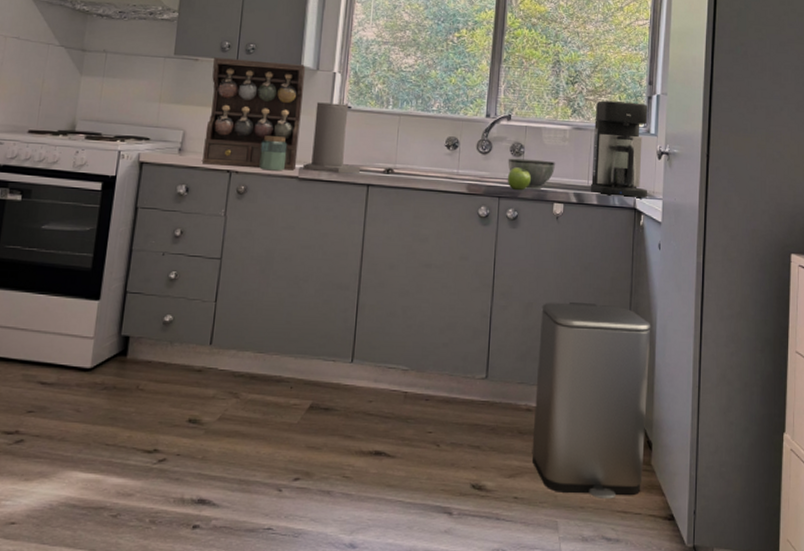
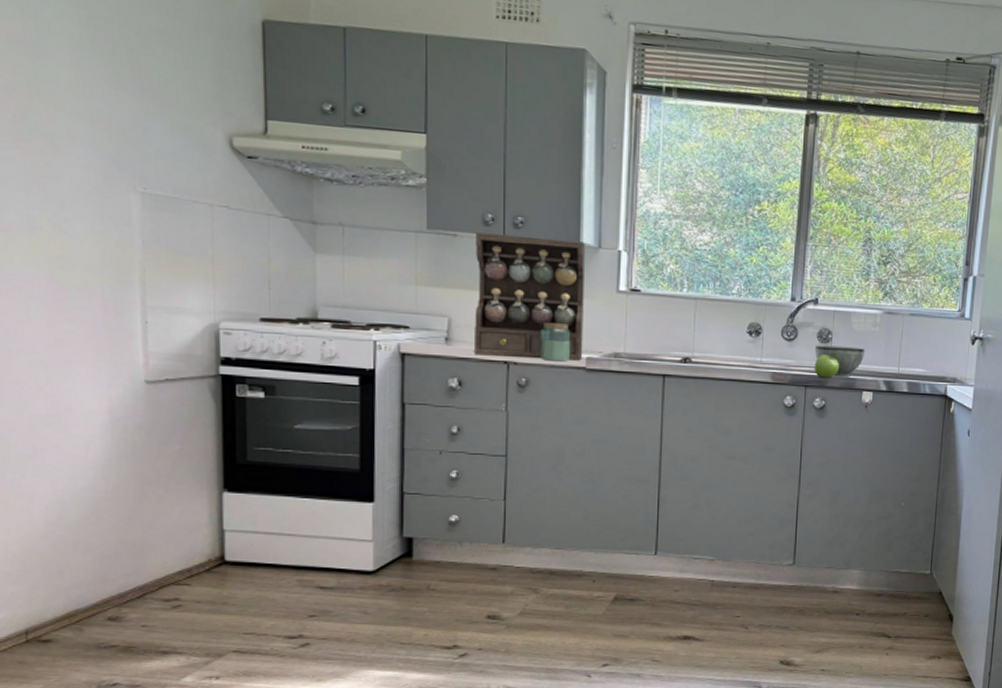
paper towel: present [303,102,361,174] -> none [590,285,655,364]
pedal bin: present [532,302,651,500] -> none [838,490,957,668]
coffee maker: present [590,100,648,199] -> none [900,282,964,386]

